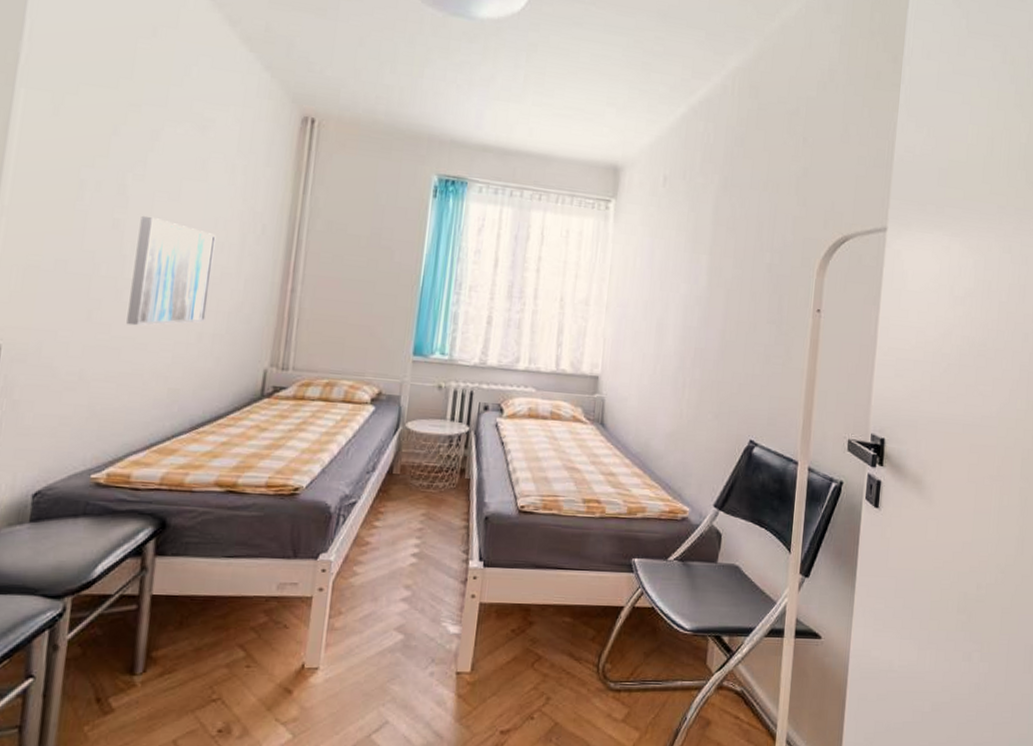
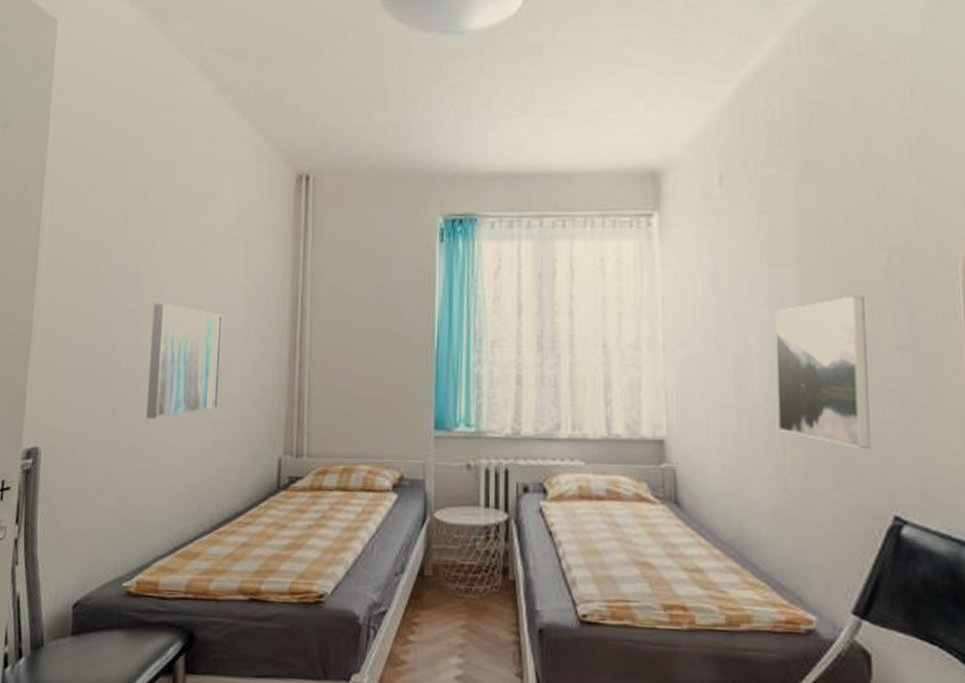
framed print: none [682,281,752,392] -> present [775,295,871,448]

